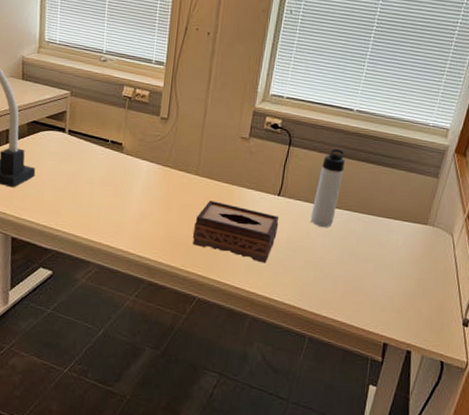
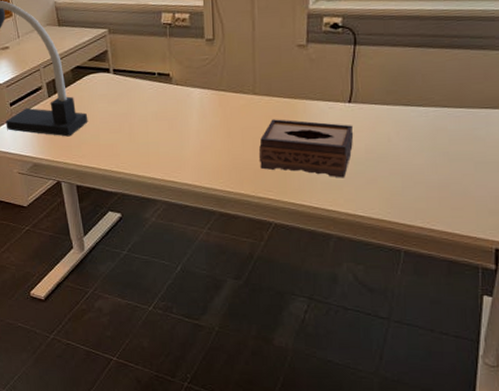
thermos bottle: present [310,149,345,227] -> none [390,39,424,130]

